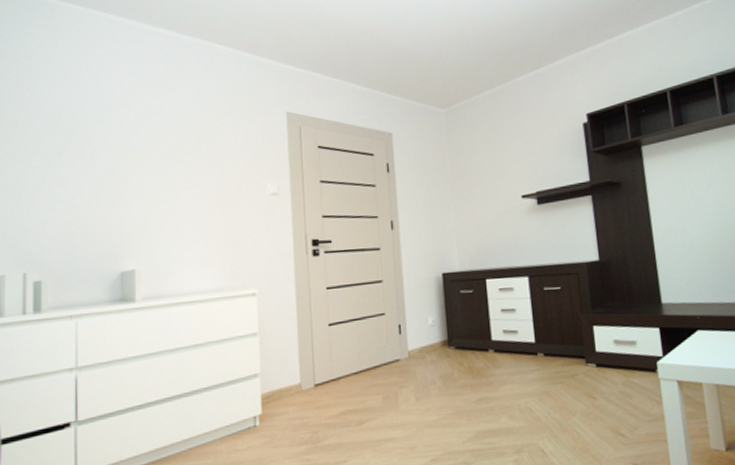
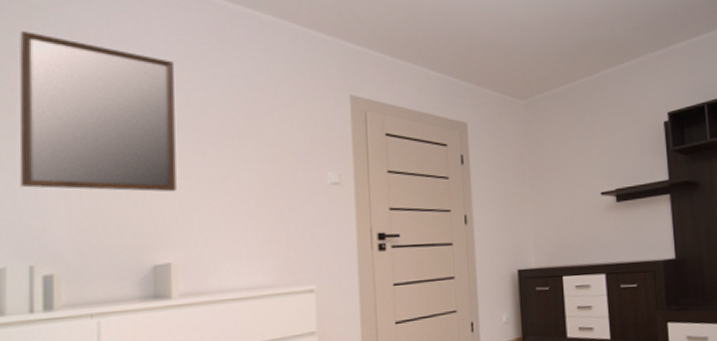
home mirror: none [17,71,140,206] -> present [19,31,177,192]

